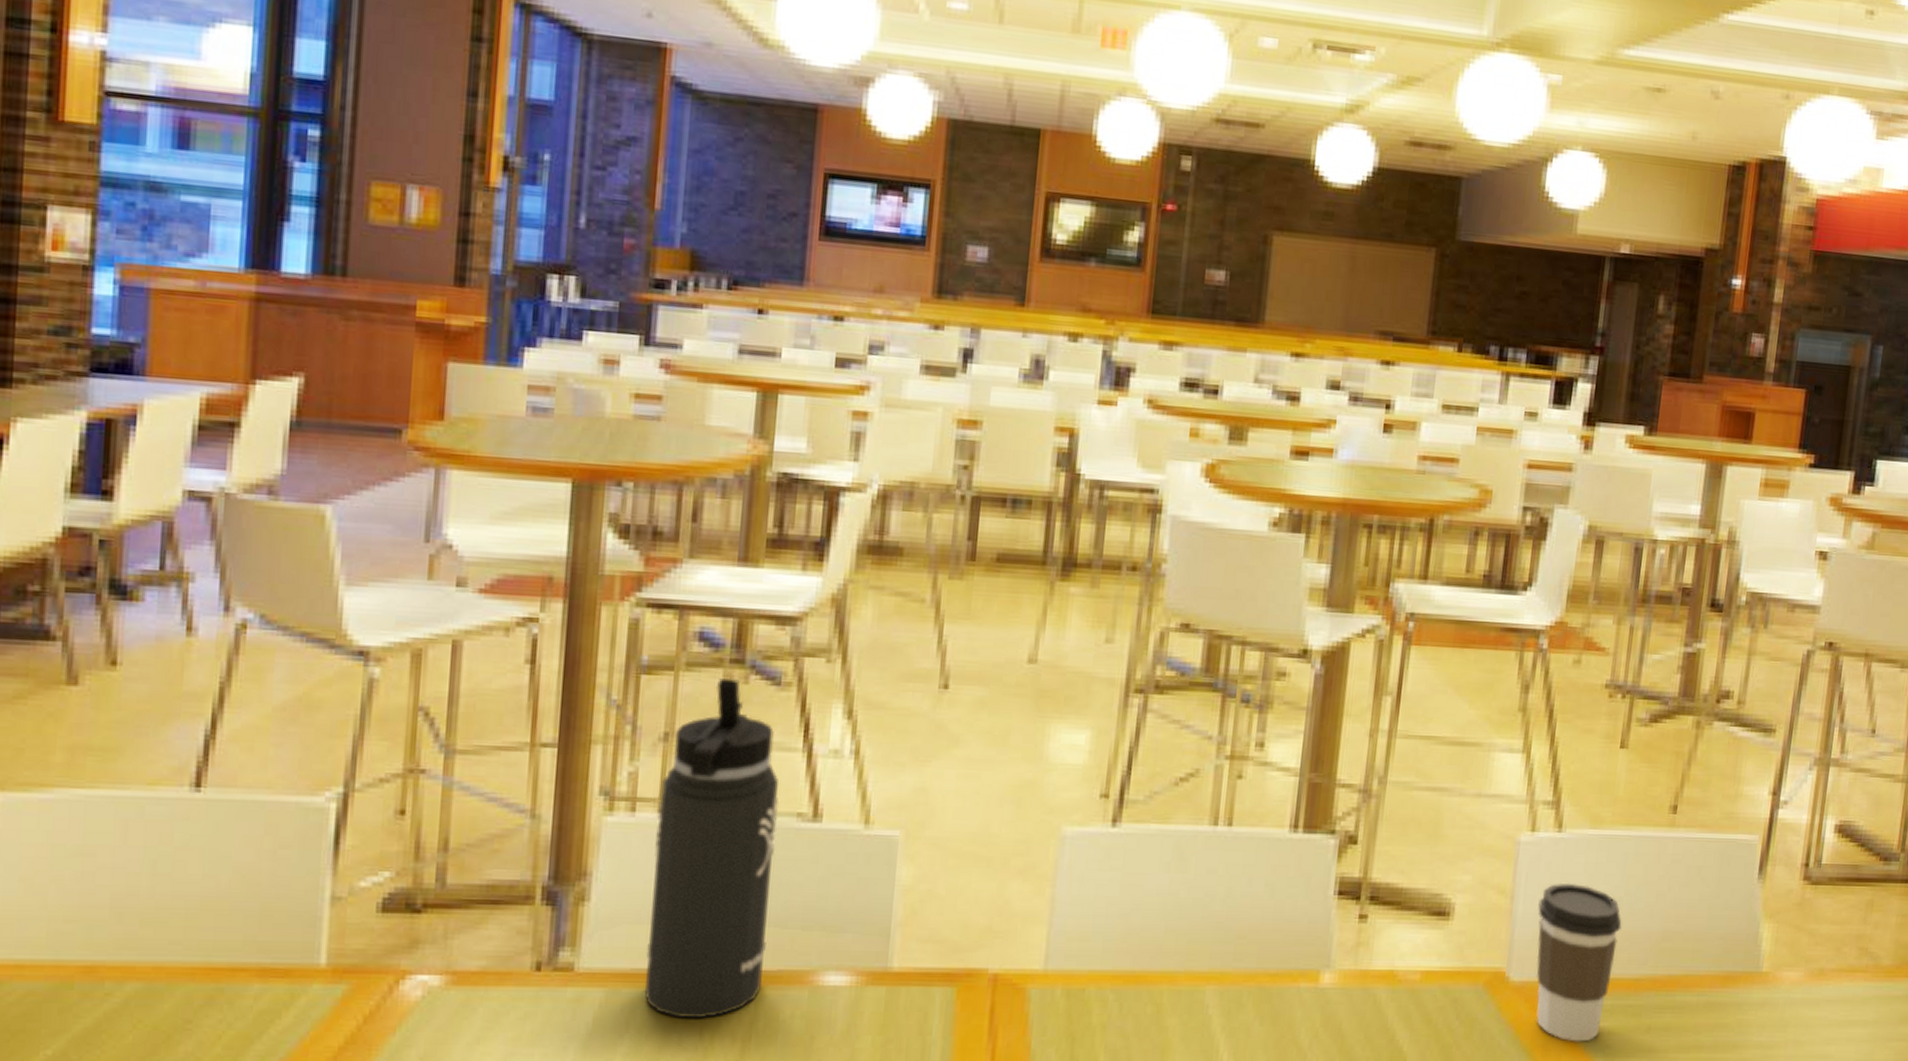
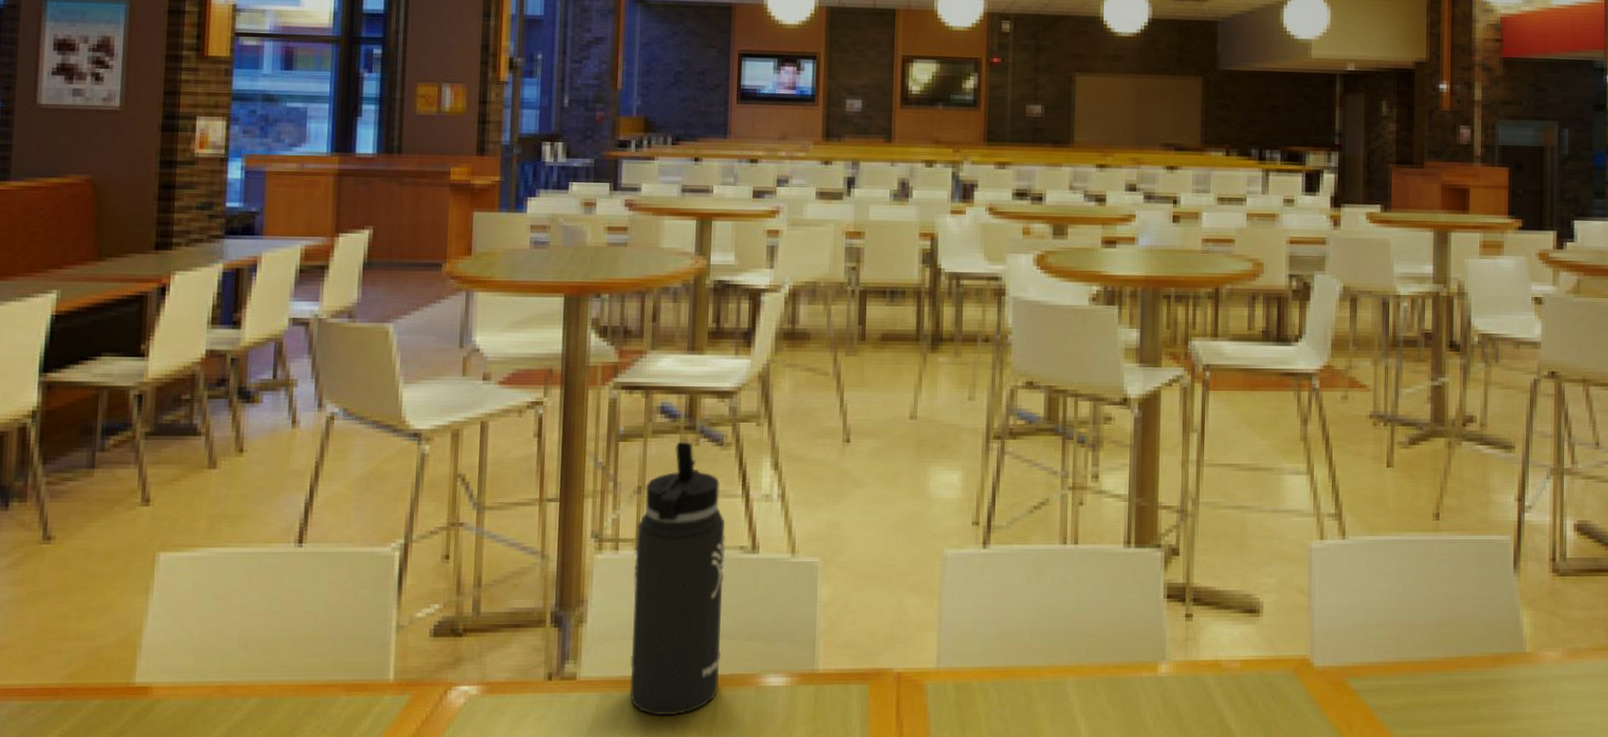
coffee cup: present [1536,882,1622,1042] -> none [1332,581,1403,718]

